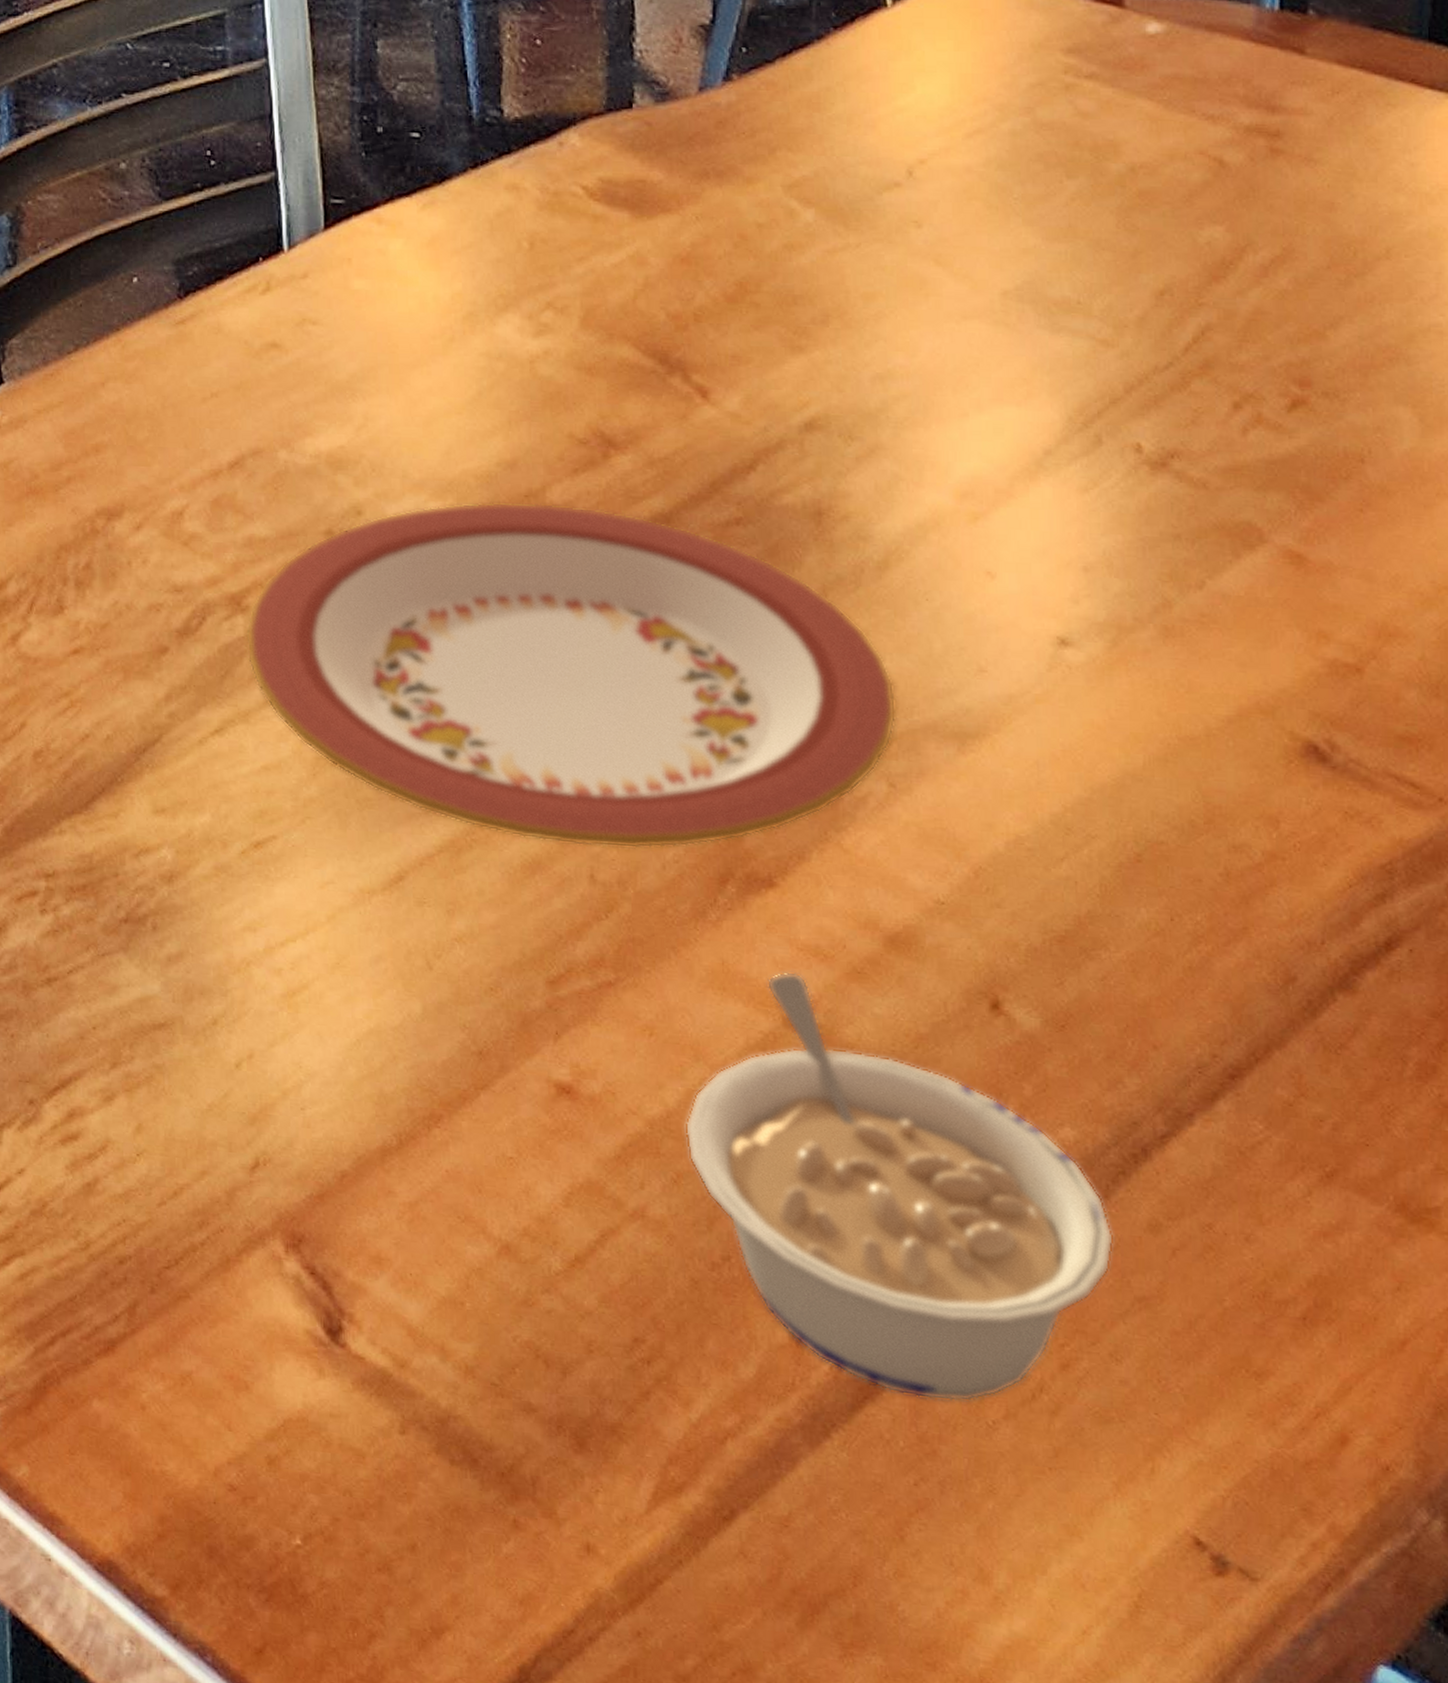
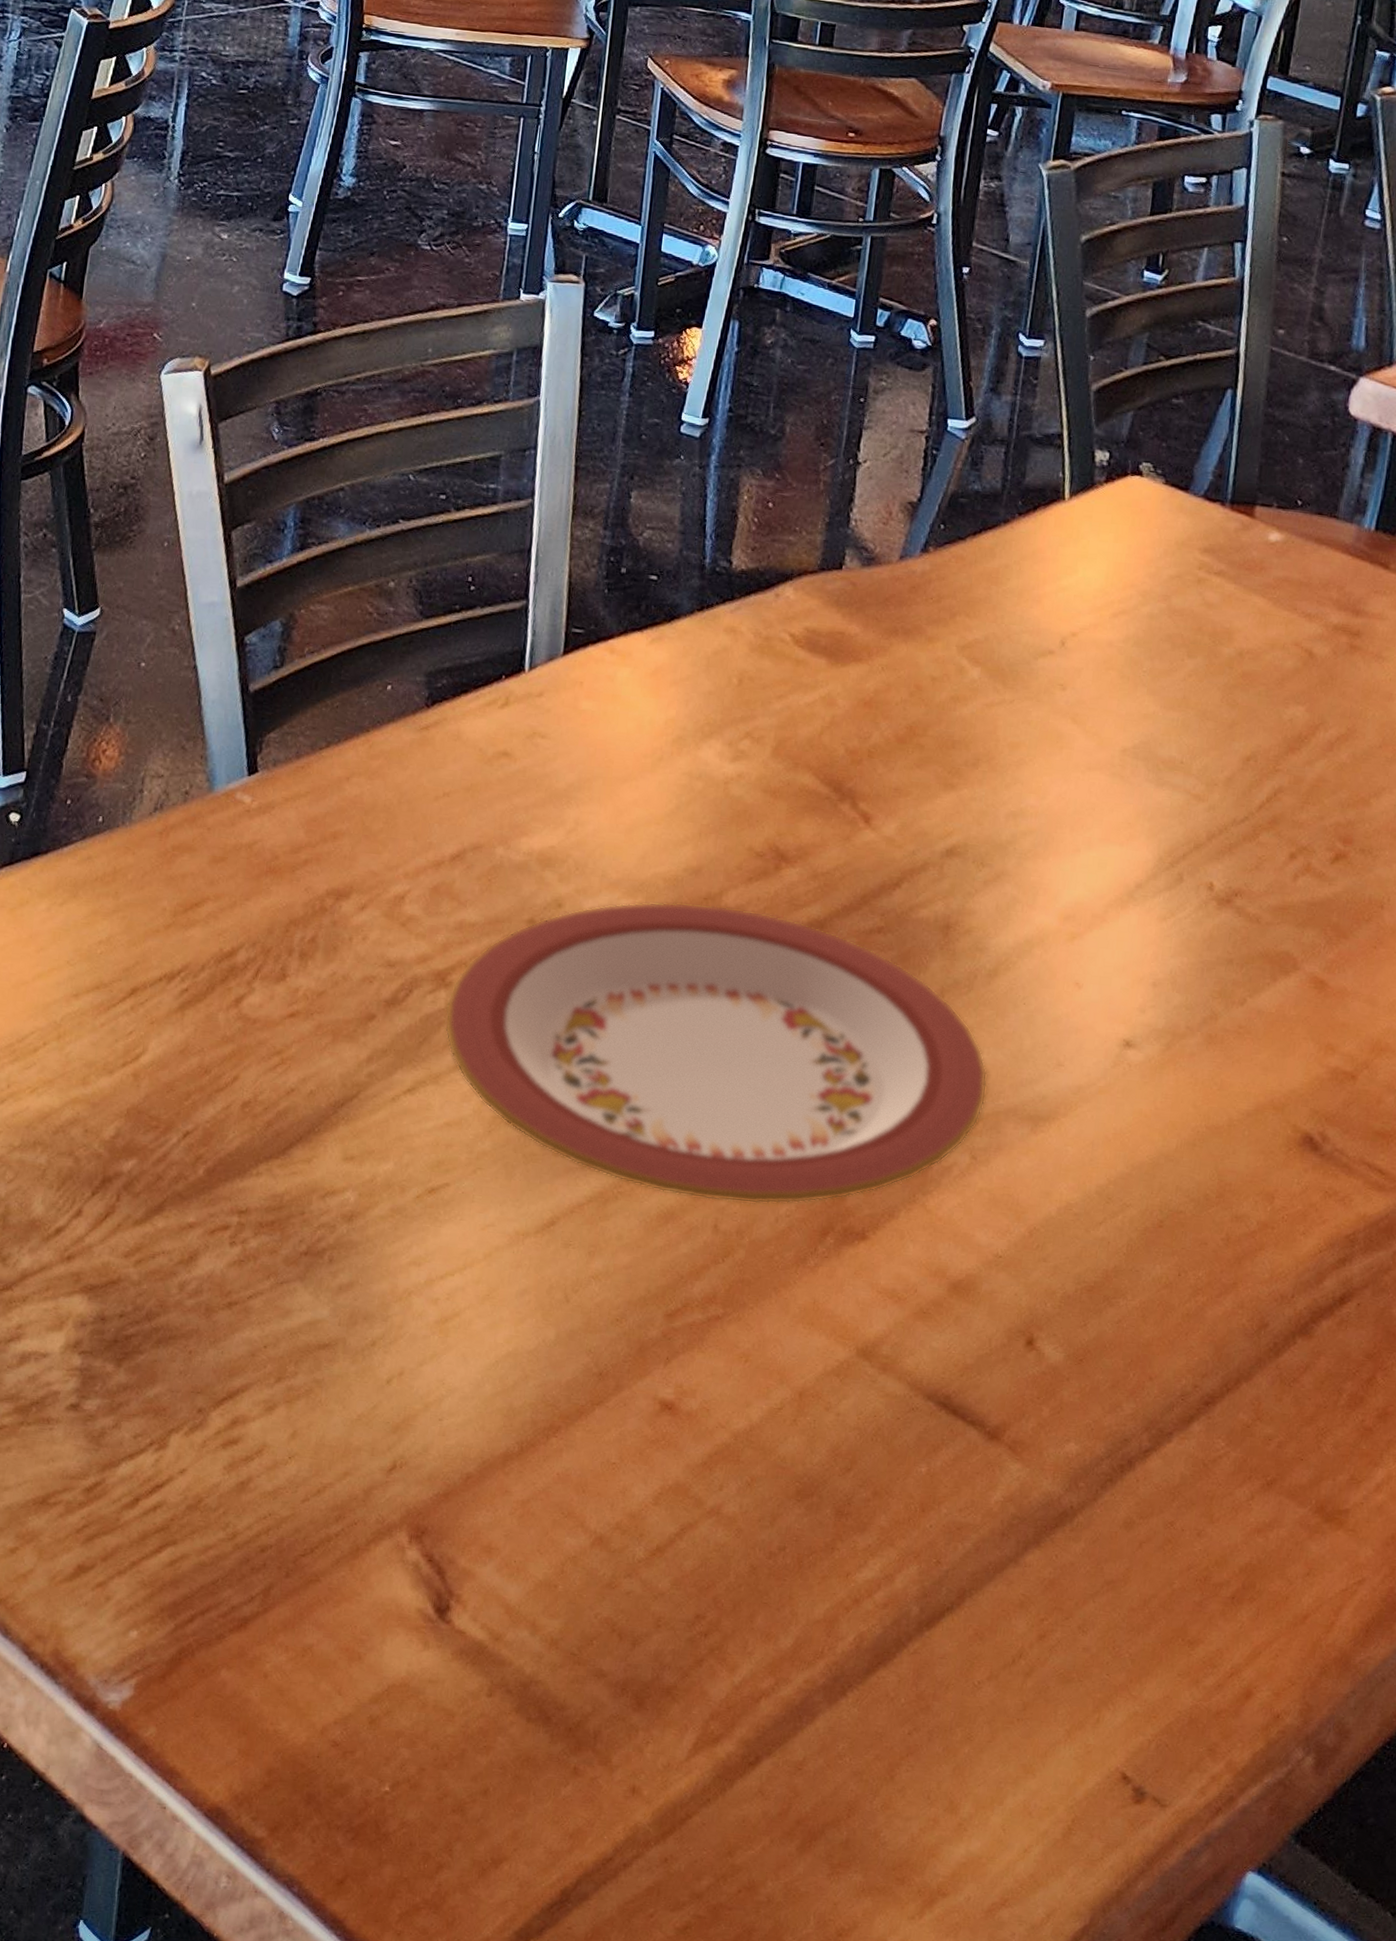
legume: present [684,971,1115,1402] -> none [762,1310,1096,1666]

